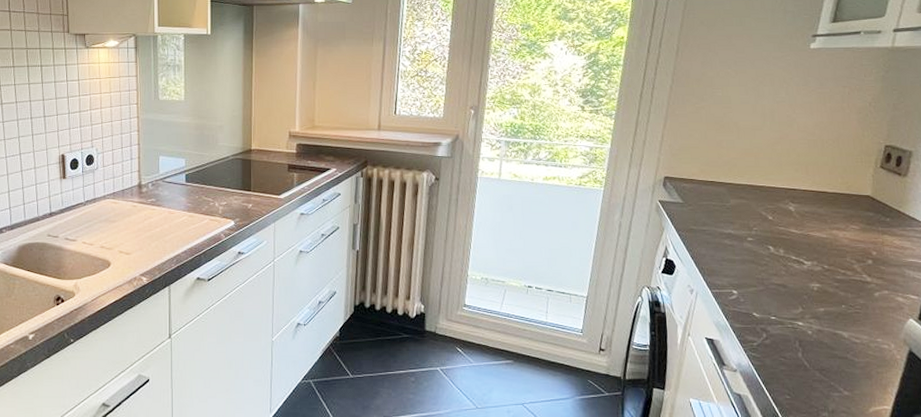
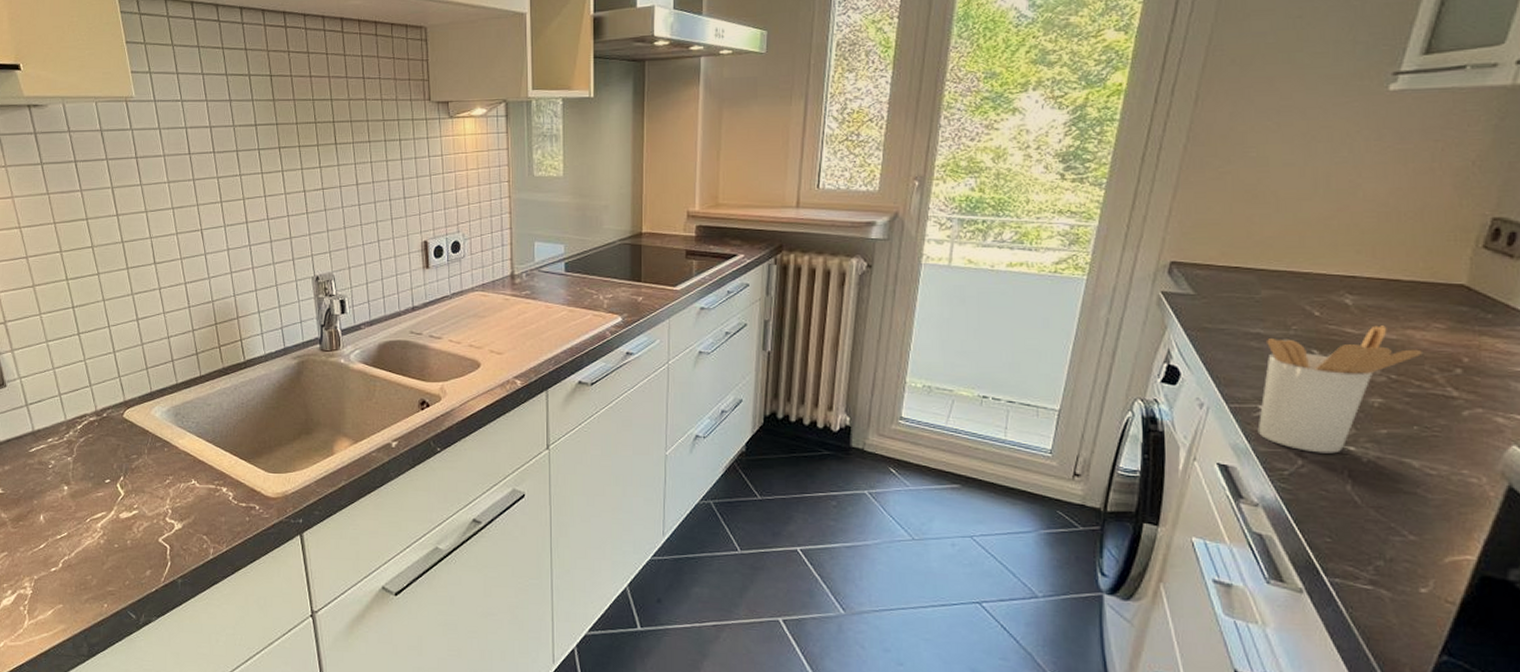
utensil holder: none [733,227,845,328] -> present [1257,325,1422,454]

